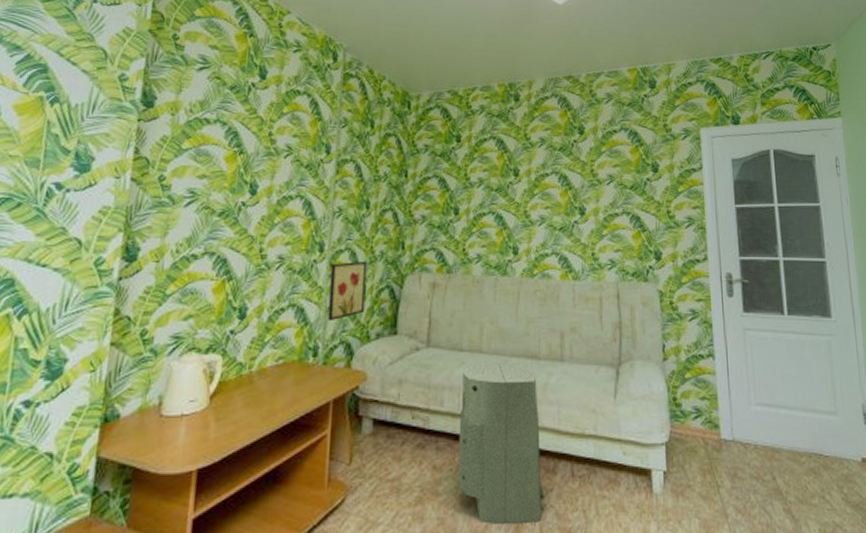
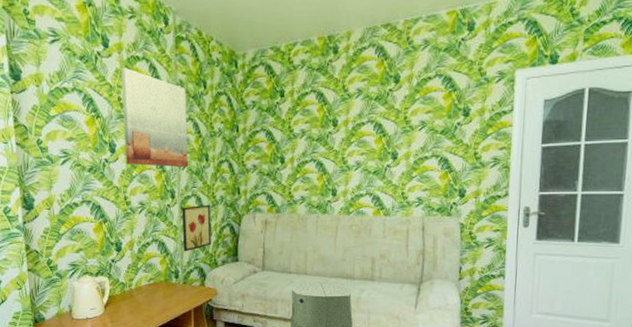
wall art: none [268,100,351,216] -> present [121,67,189,168]

